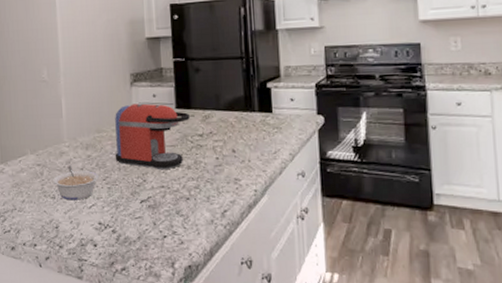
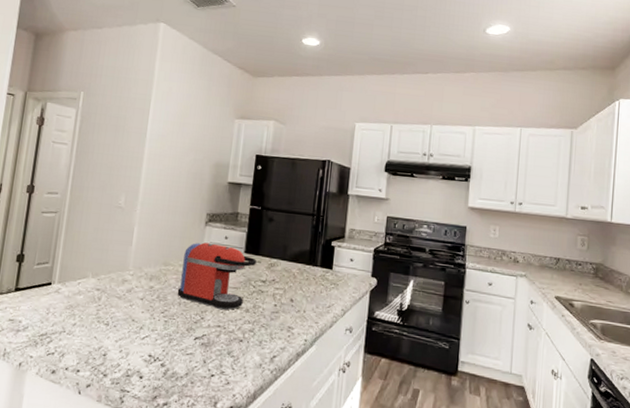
legume: present [52,165,99,201] -> none [109,293,157,330]

